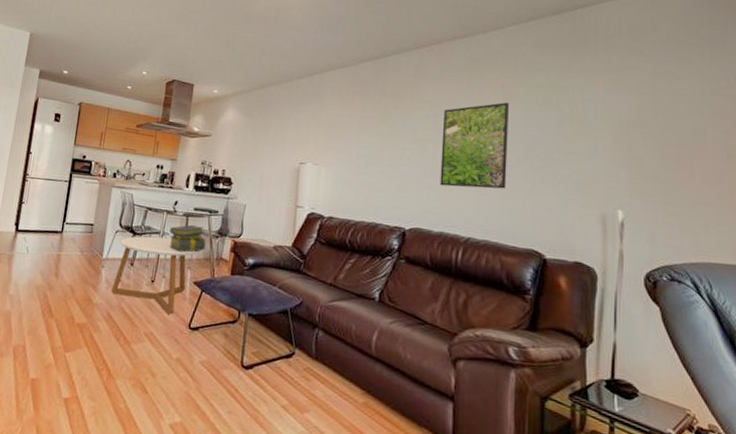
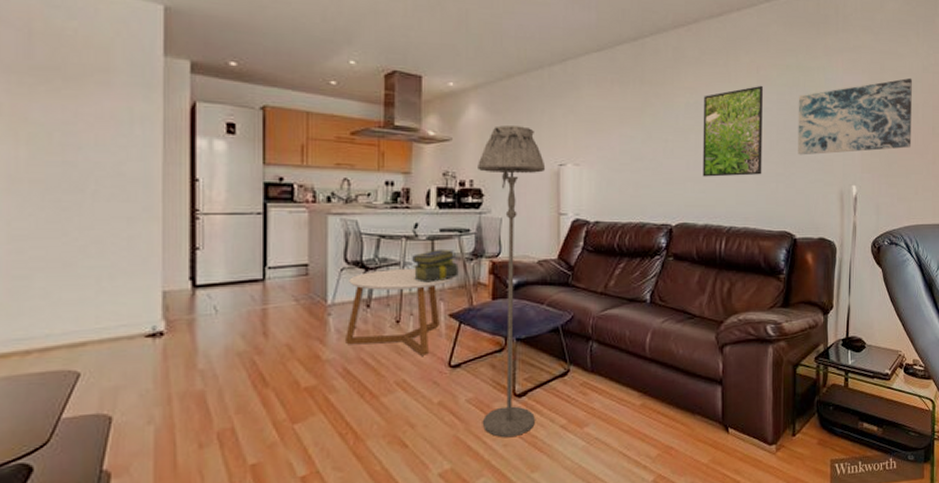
floor lamp: none [211,126,288,406] -> present [478,125,546,437]
wall art: none [549,100,698,176] -> present [798,77,912,155]

